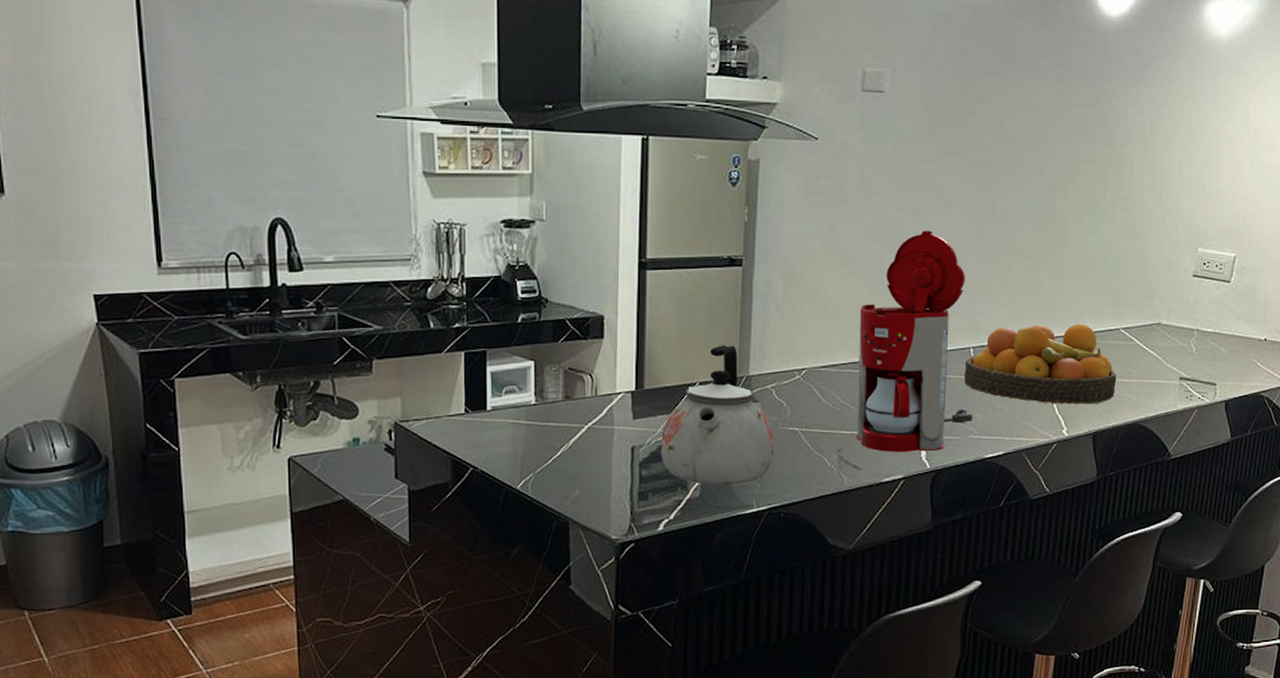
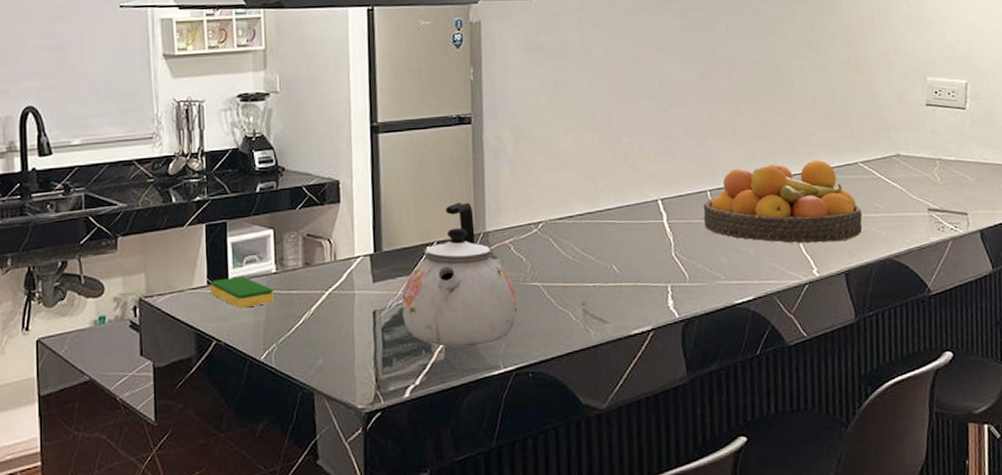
dish sponge: none [467,406,532,437] -> present [210,276,274,308]
coffee maker: present [857,230,974,452] -> none [591,77,718,303]

